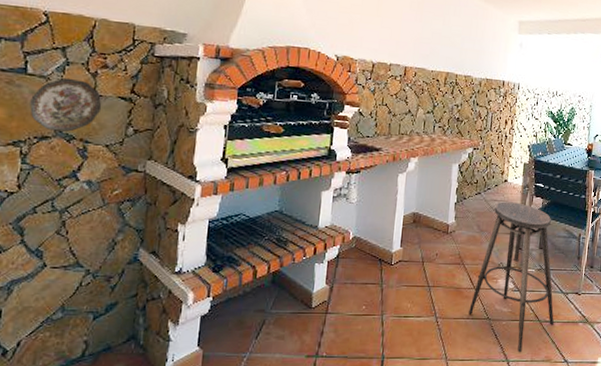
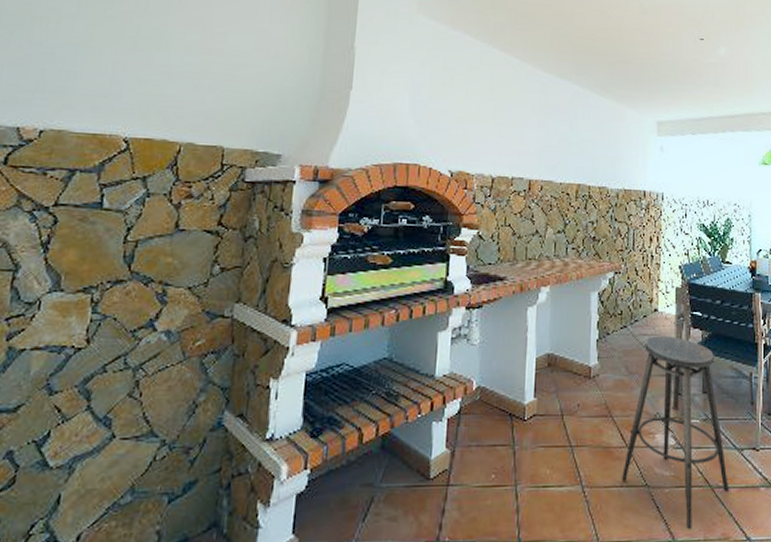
decorative plate: present [30,77,102,132] -> none [104,211,185,274]

